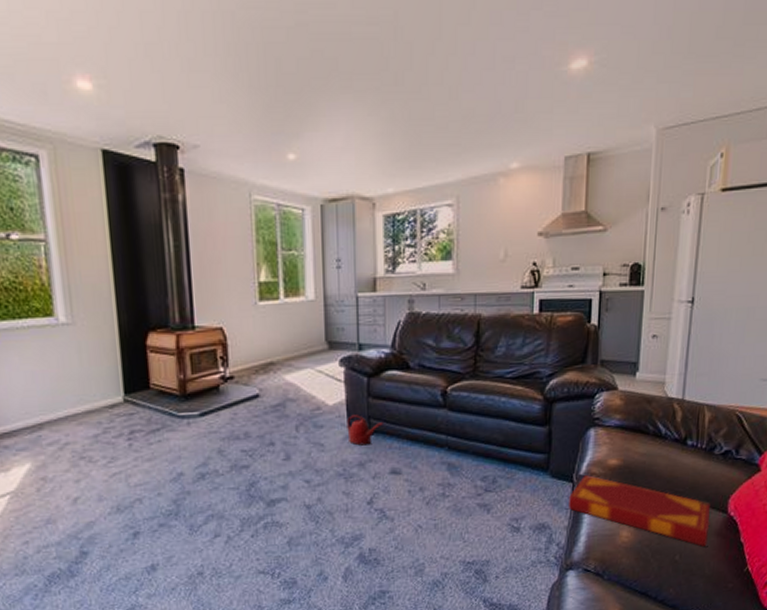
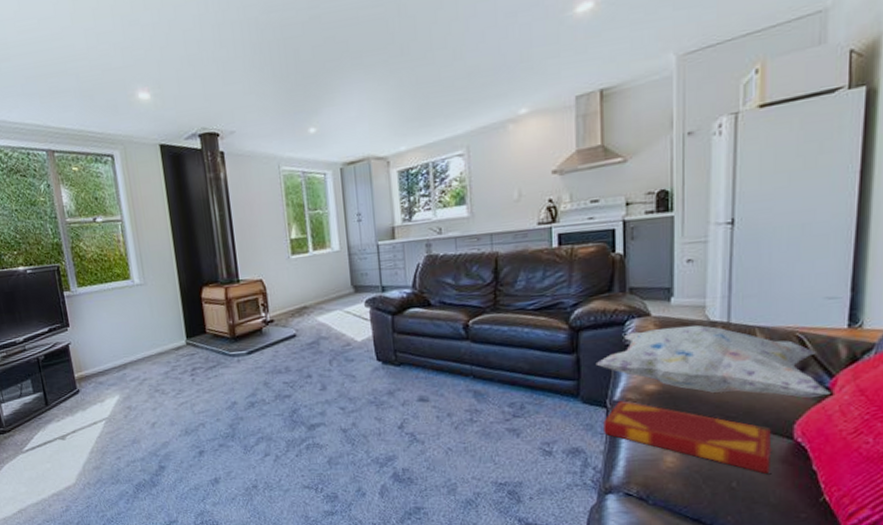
watering can: present [347,415,383,446] -> none [375,349,409,376]
decorative pillow: none [566,400,759,474] -> present [595,324,830,399]

